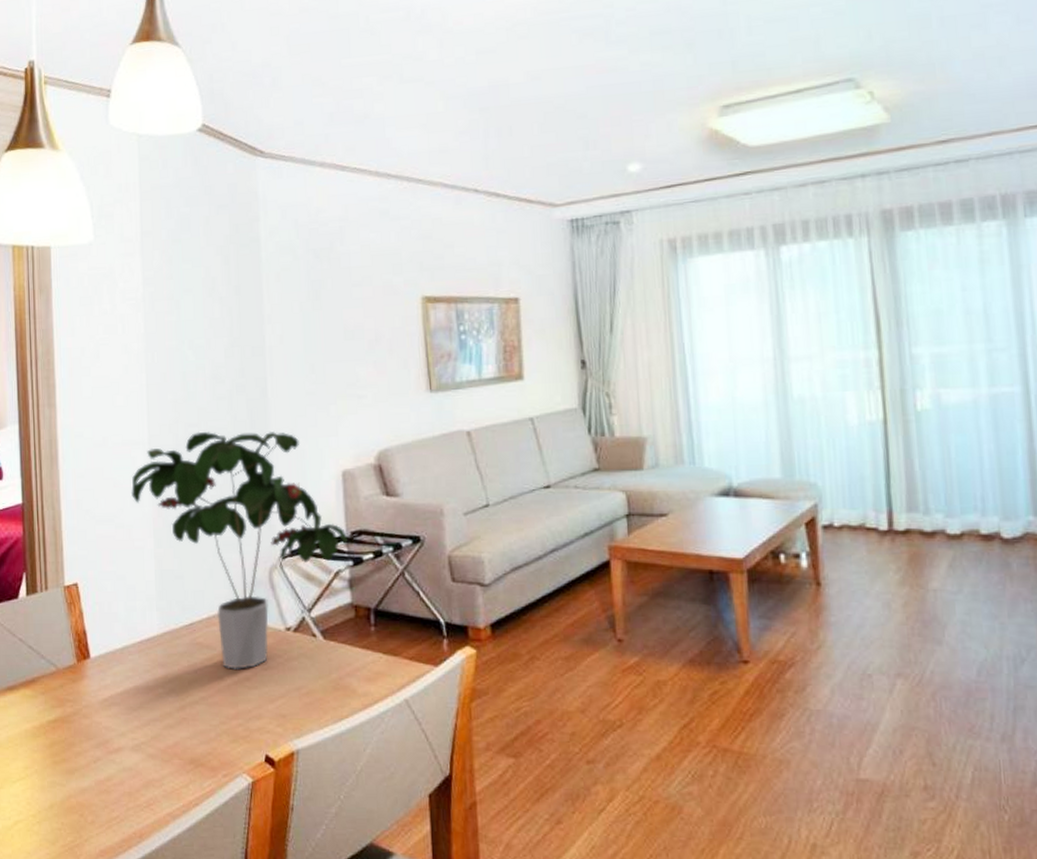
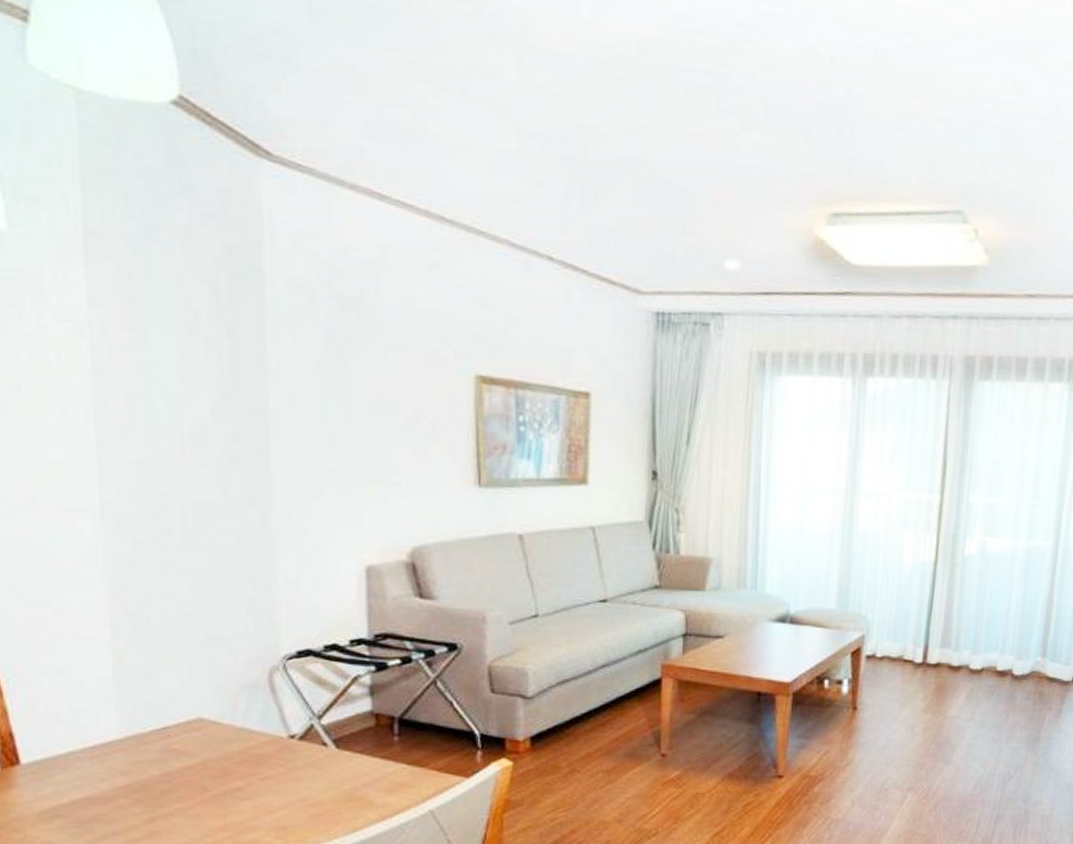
potted plant: present [131,431,347,669] -> none [76,503,369,779]

